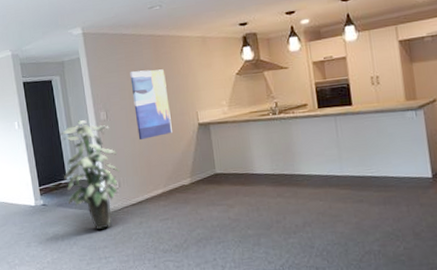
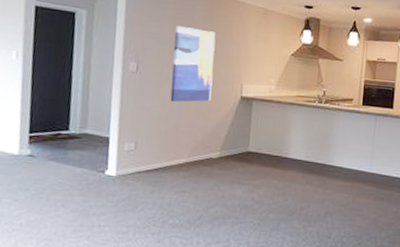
indoor plant: present [59,119,120,229] -> none [64,65,140,193]

